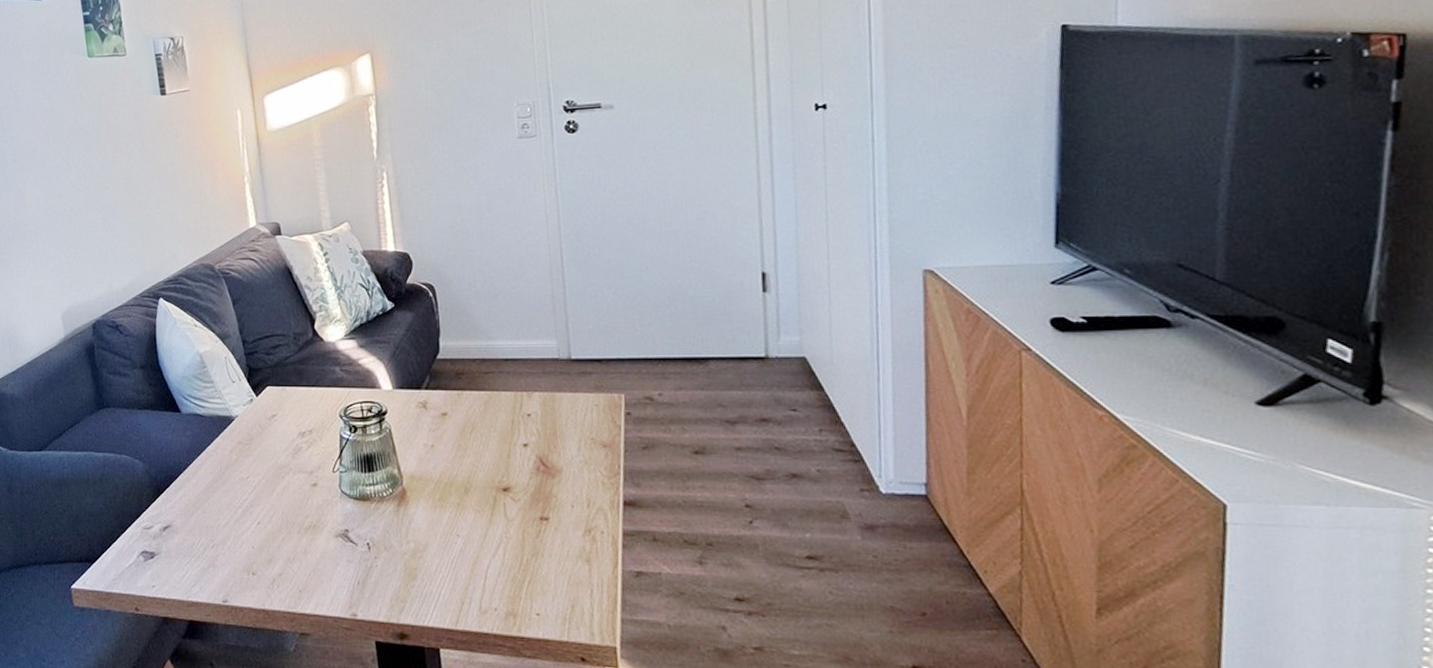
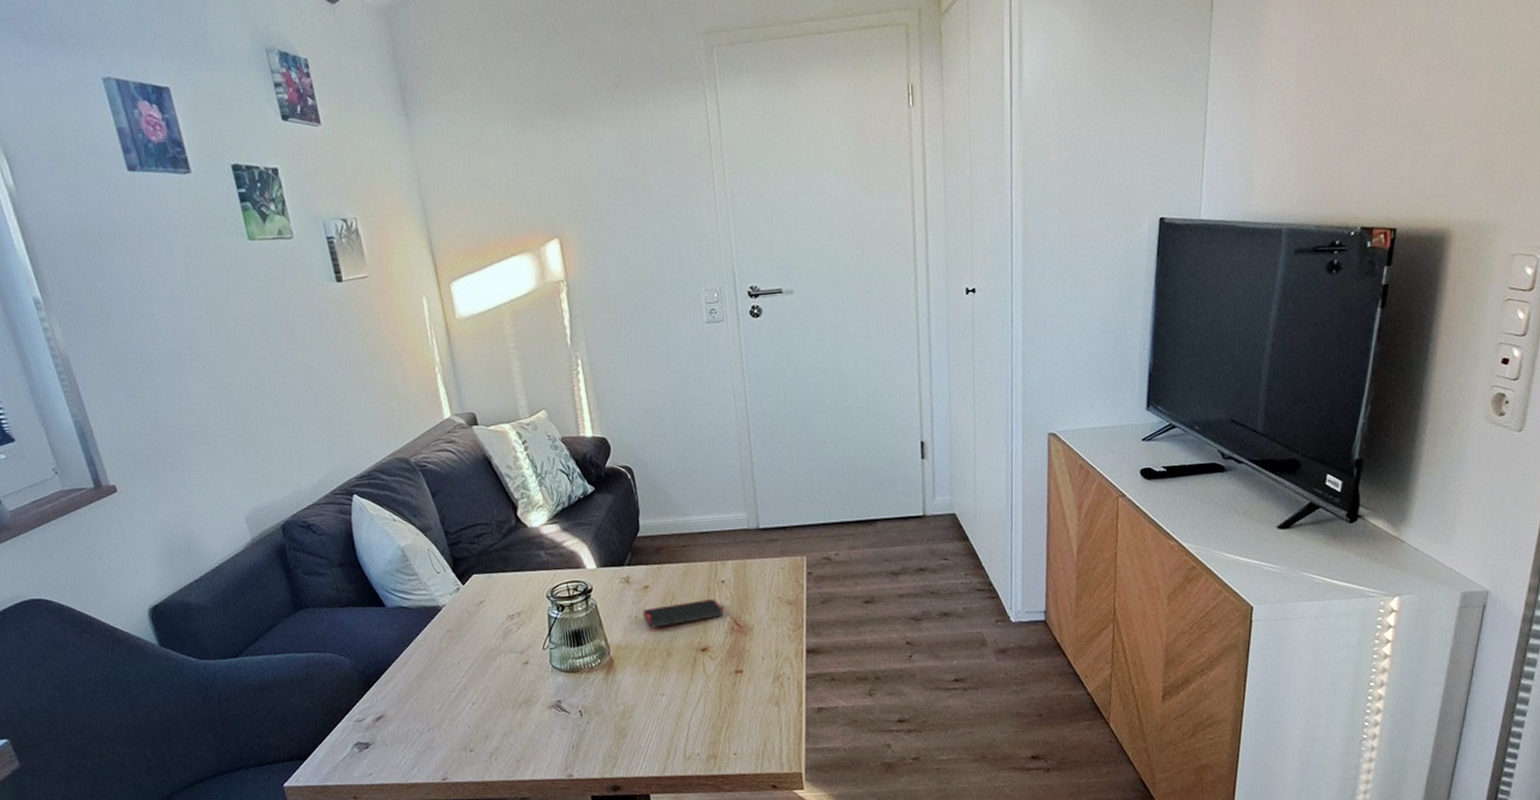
smartphone: none [439,434,528,460] -> present [643,599,723,628]

